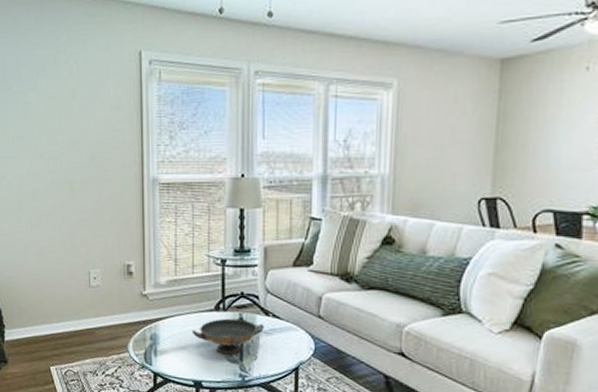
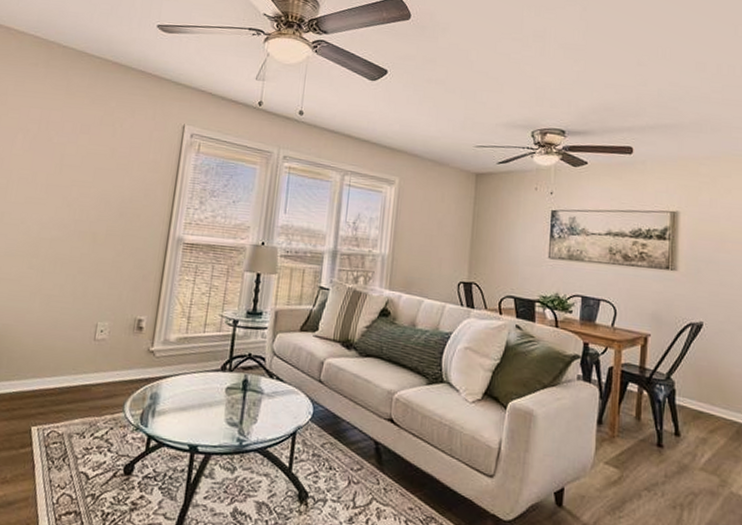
decorative bowl: present [192,318,264,355] -> none [194,379,267,418]

